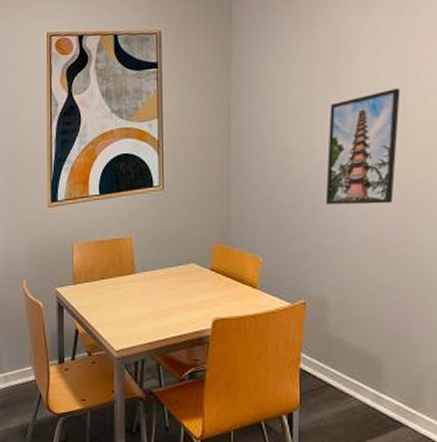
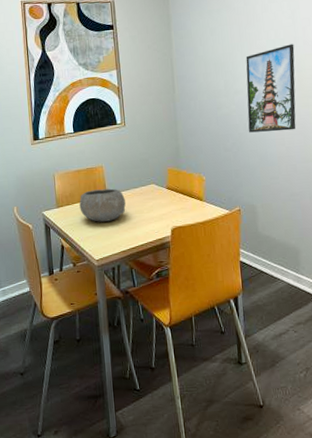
bowl: none [100,265,157,305] -> present [79,188,126,222]

